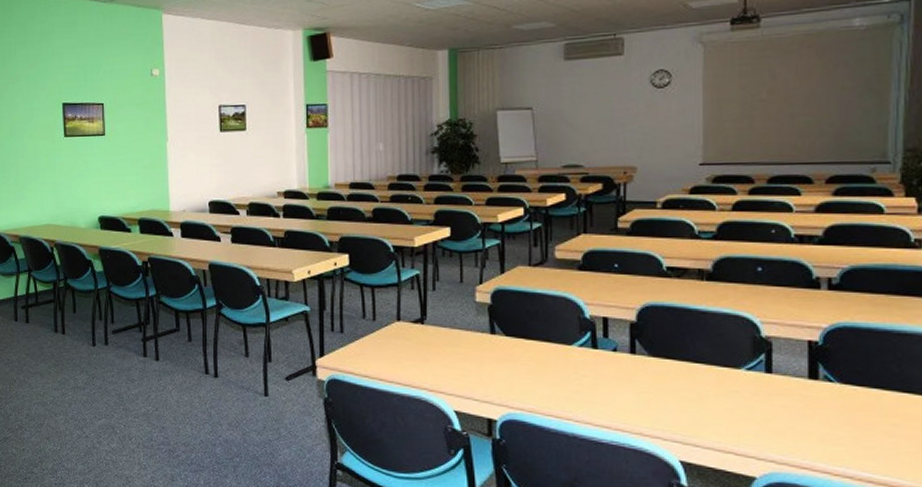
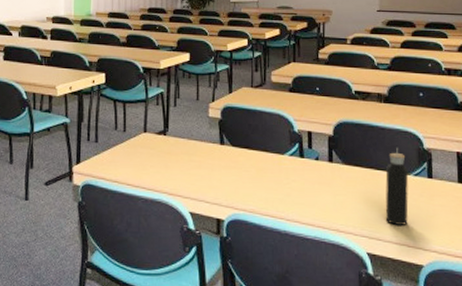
water bottle: none [705,337,738,430] -> present [385,148,408,225]

